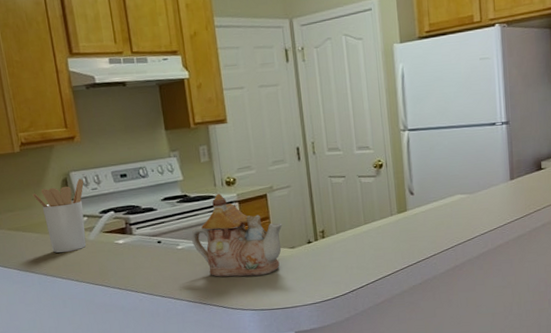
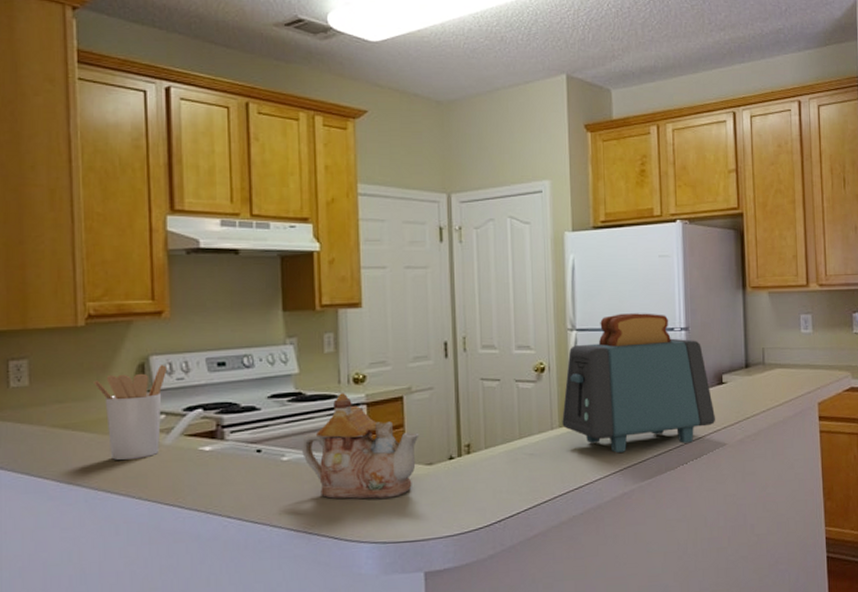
toaster: none [399,111,536,234] -> present [562,313,716,454]

